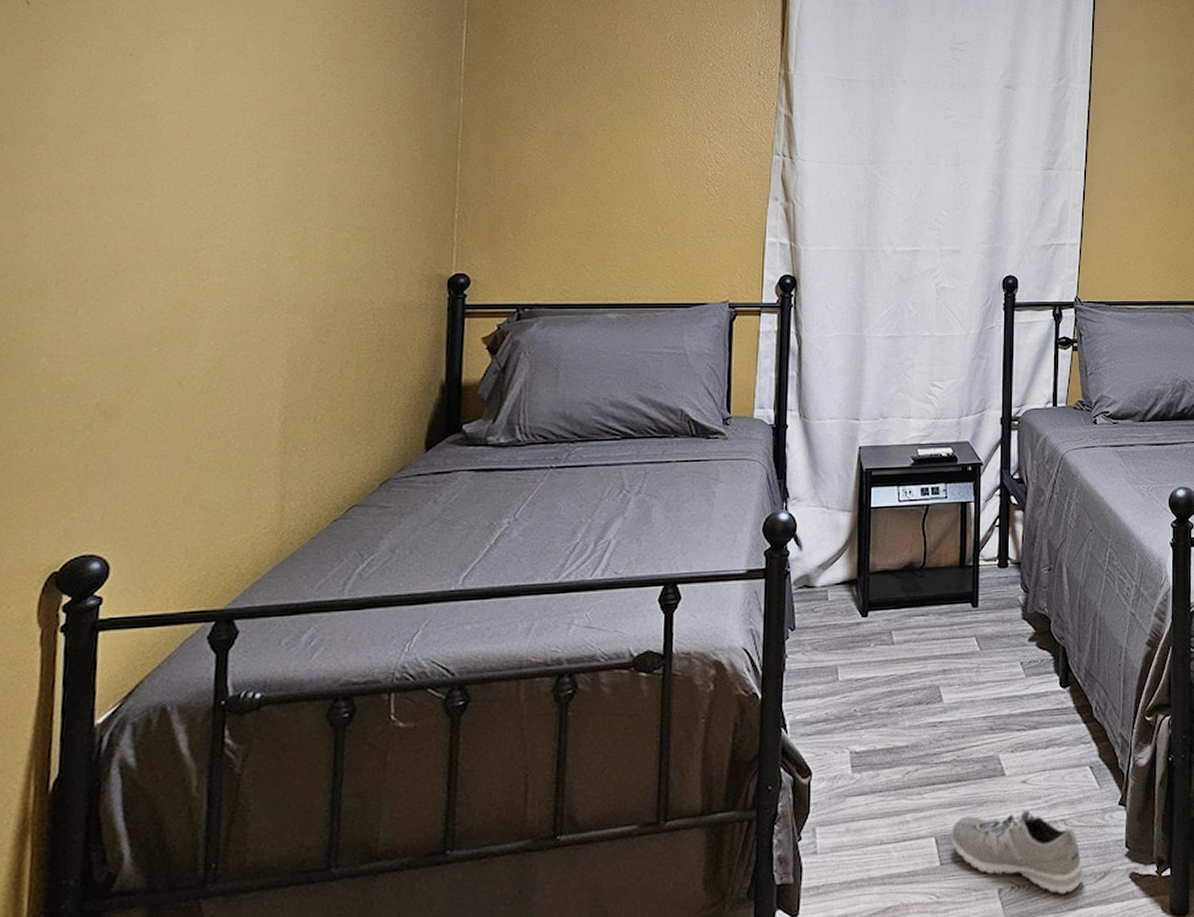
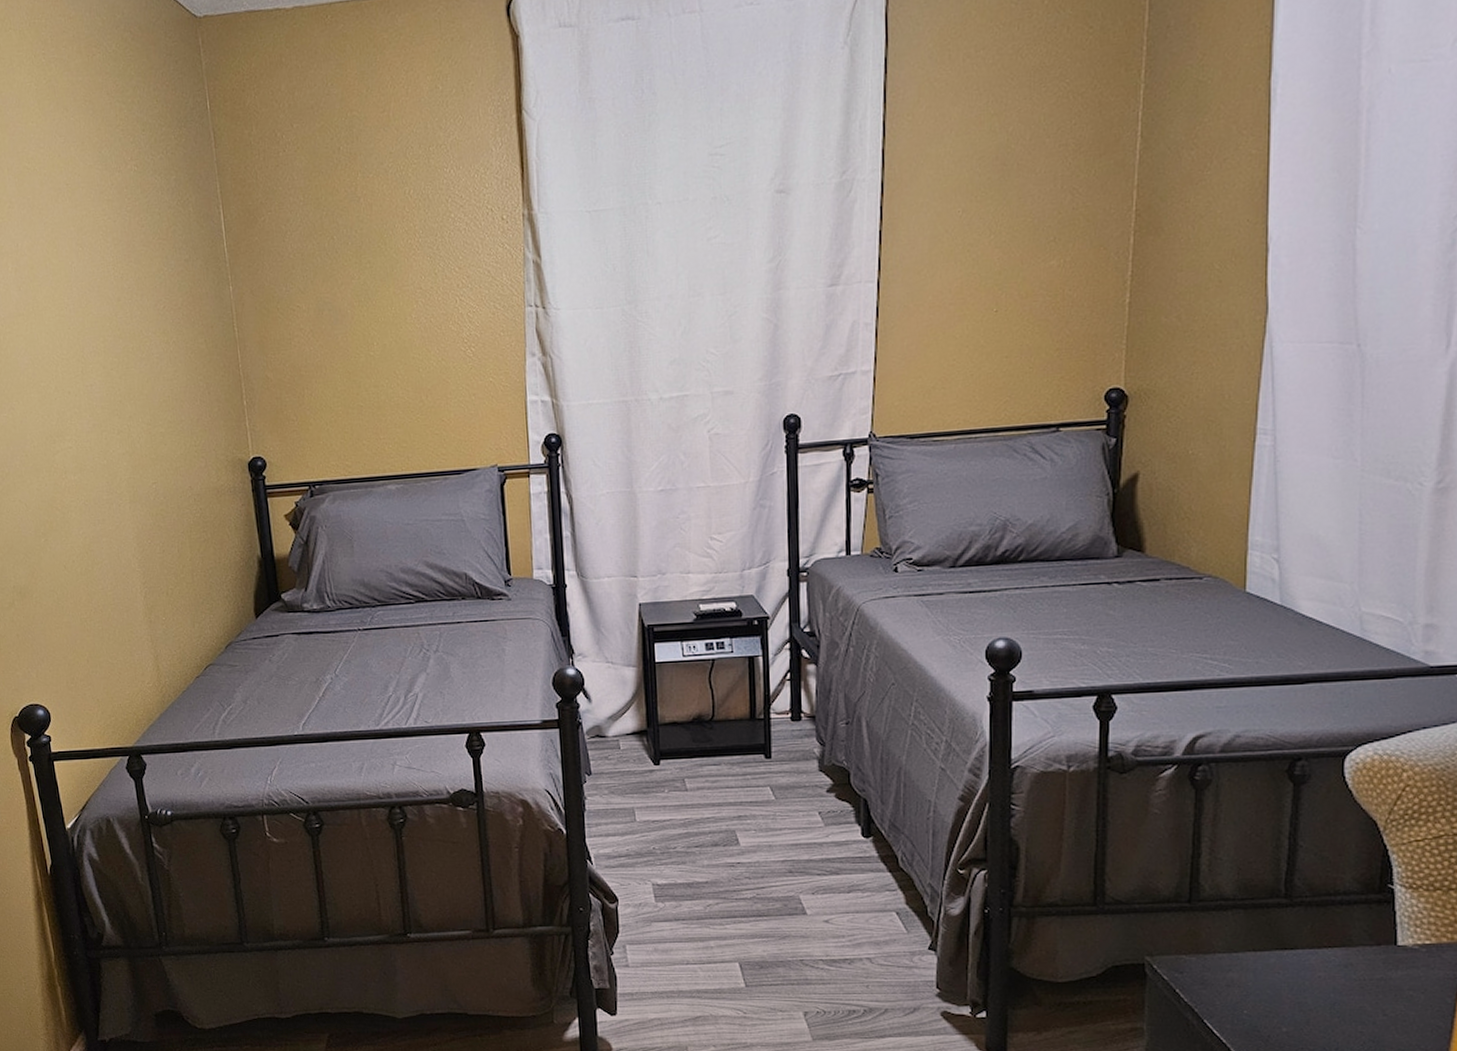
sneaker: present [950,809,1084,895] -> none [754,946,892,1023]

